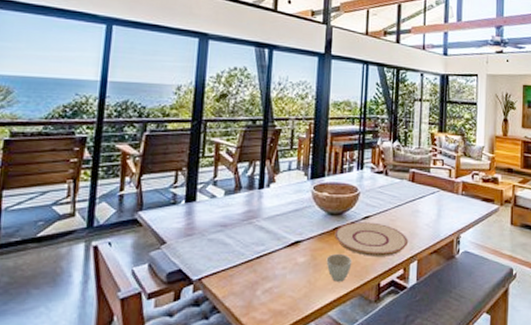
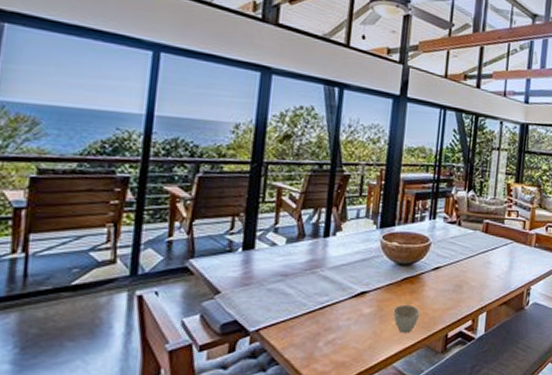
plate: present [334,222,408,256] -> none [403,273,478,308]

